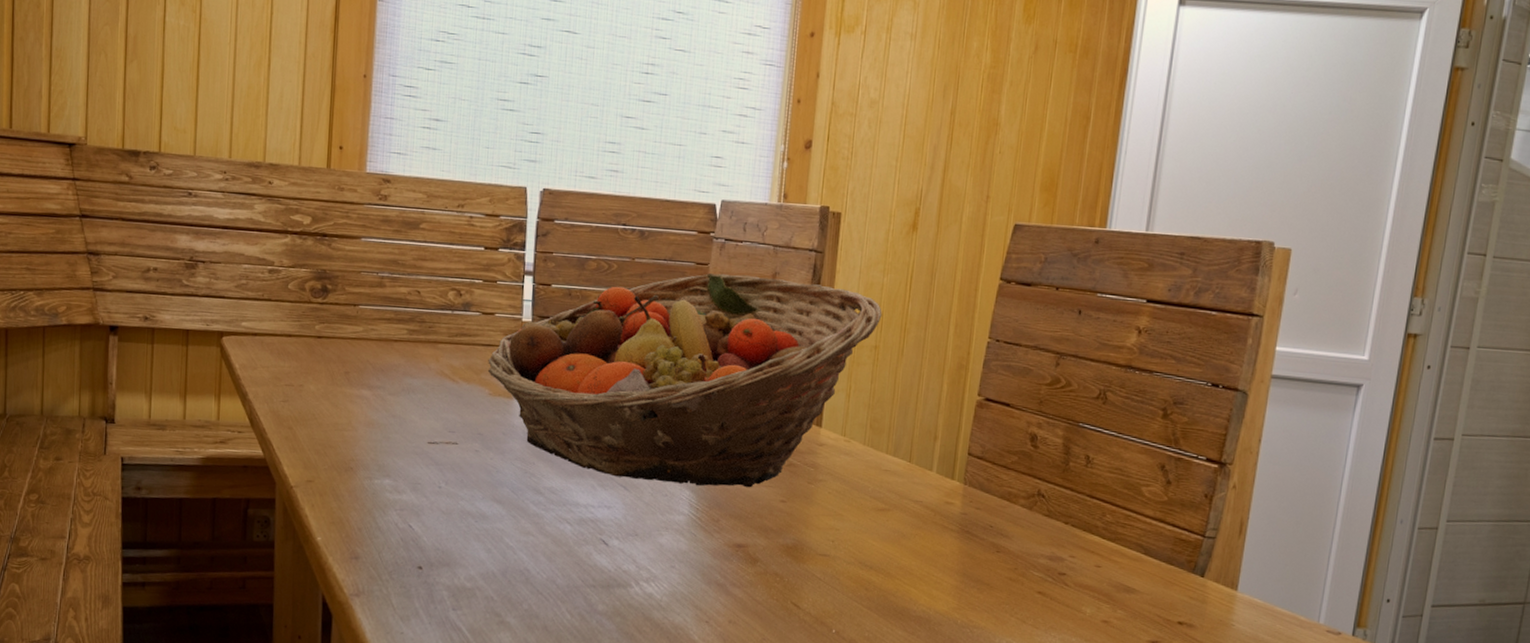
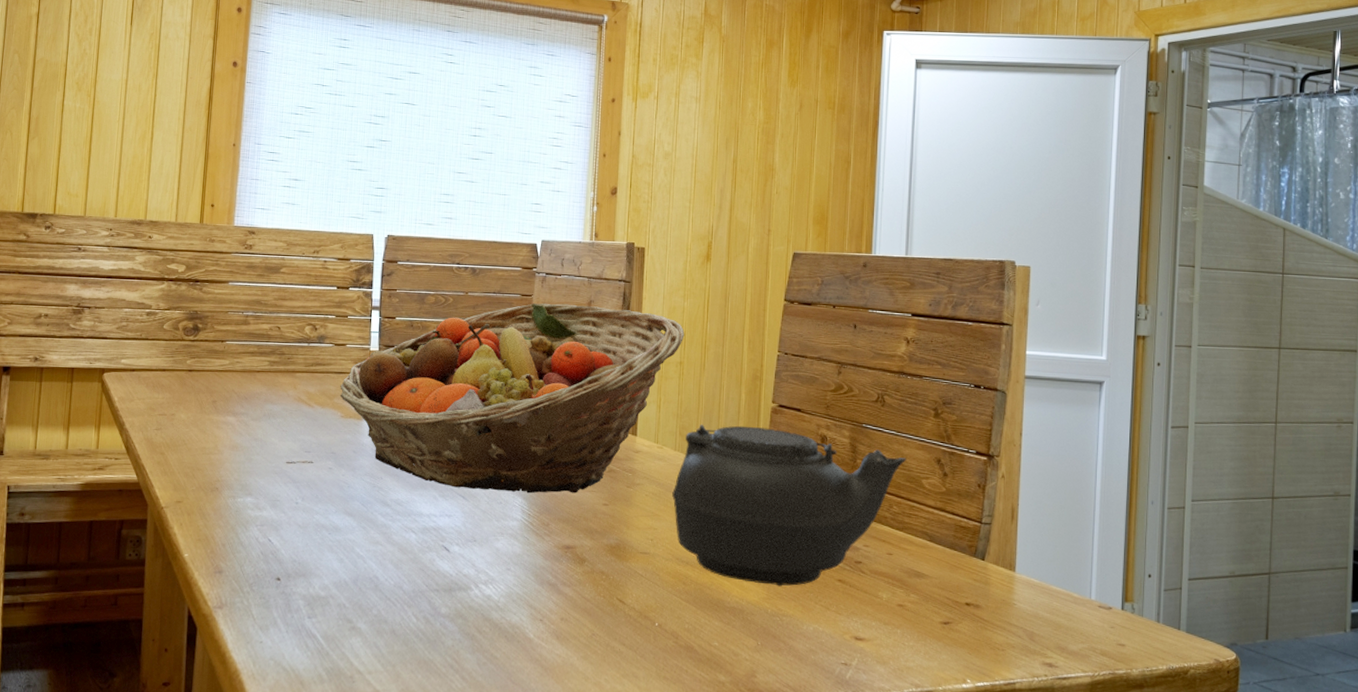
teapot: none [858,416,1126,596] -> present [672,424,907,586]

